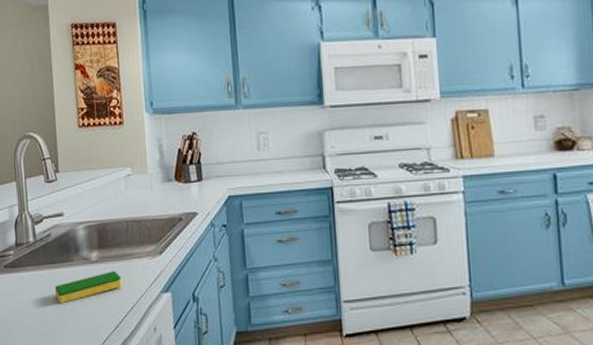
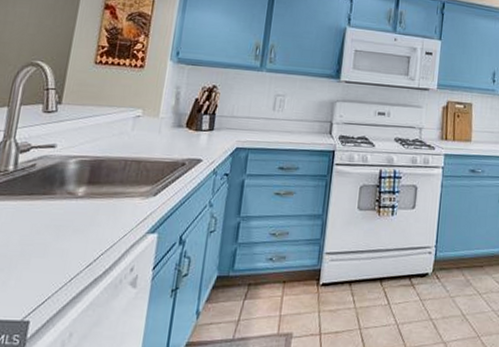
dish sponge: present [54,271,122,304] -> none [24,208,107,238]

